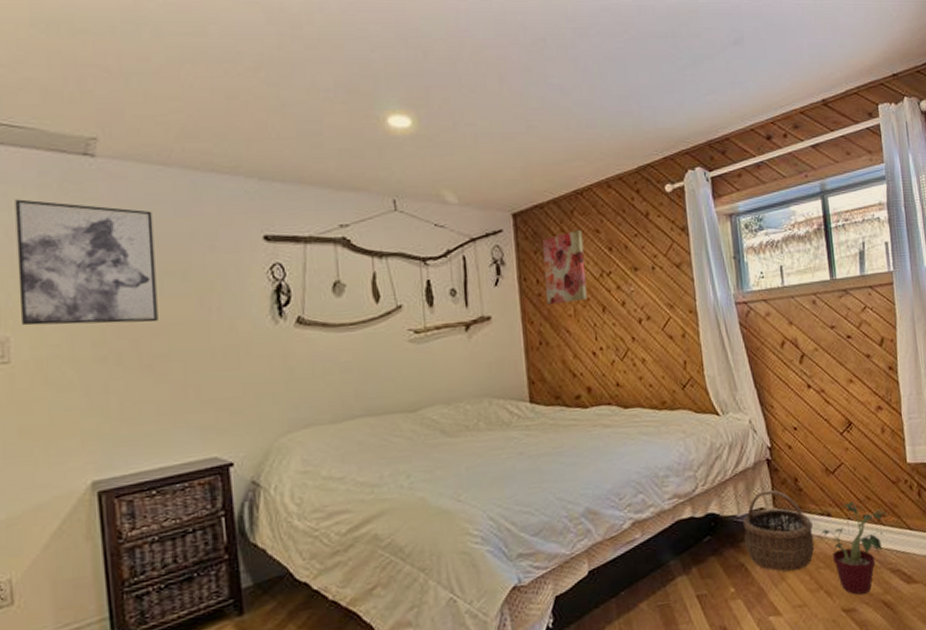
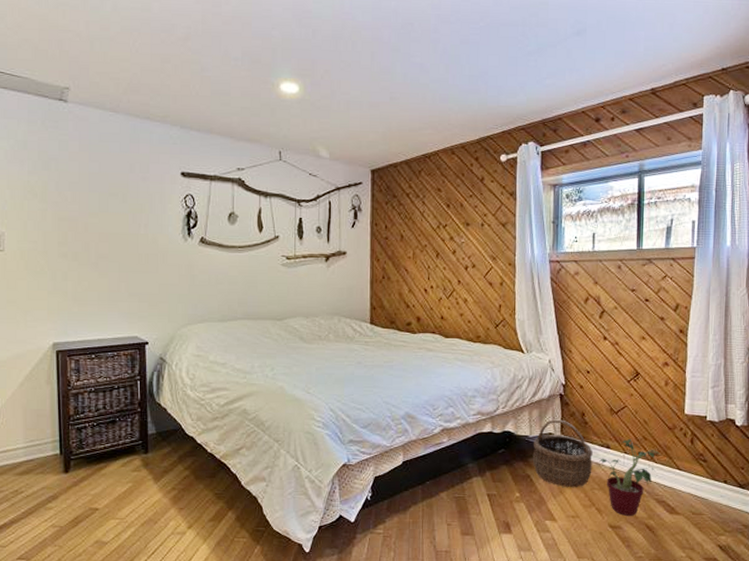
wall art: present [15,199,158,326] -> none [12,131,104,231]
wall art: present [542,230,588,305] -> none [391,188,427,247]

